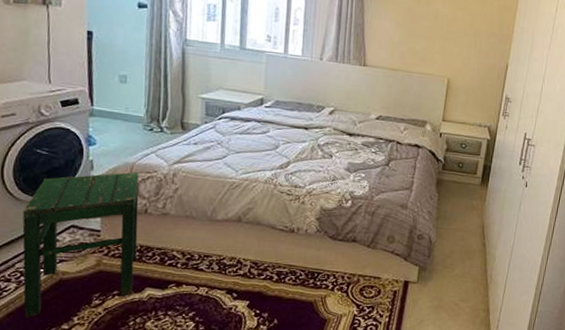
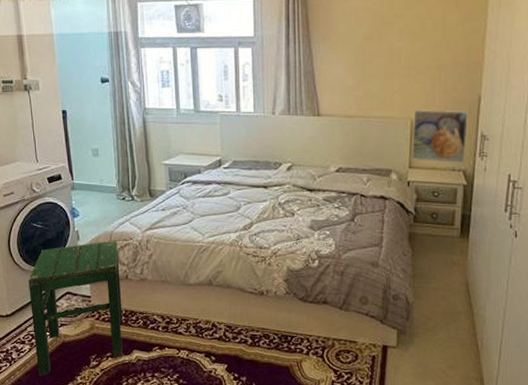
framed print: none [446,70,497,120] -> present [412,110,468,163]

